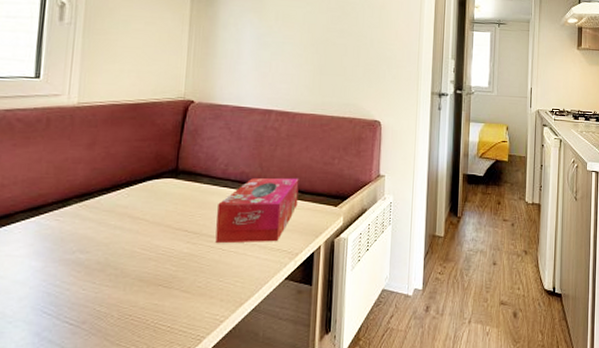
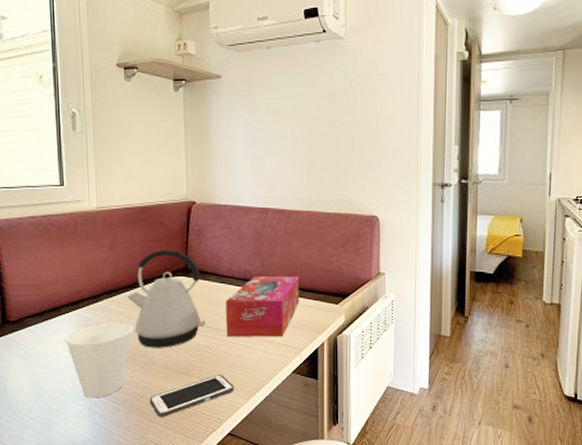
cup: none [14,231,107,321] -> present [64,323,134,398]
kettle: none [102,149,193,258] -> present [127,249,205,348]
cell phone: none [115,285,219,340] -> present [149,374,234,418]

